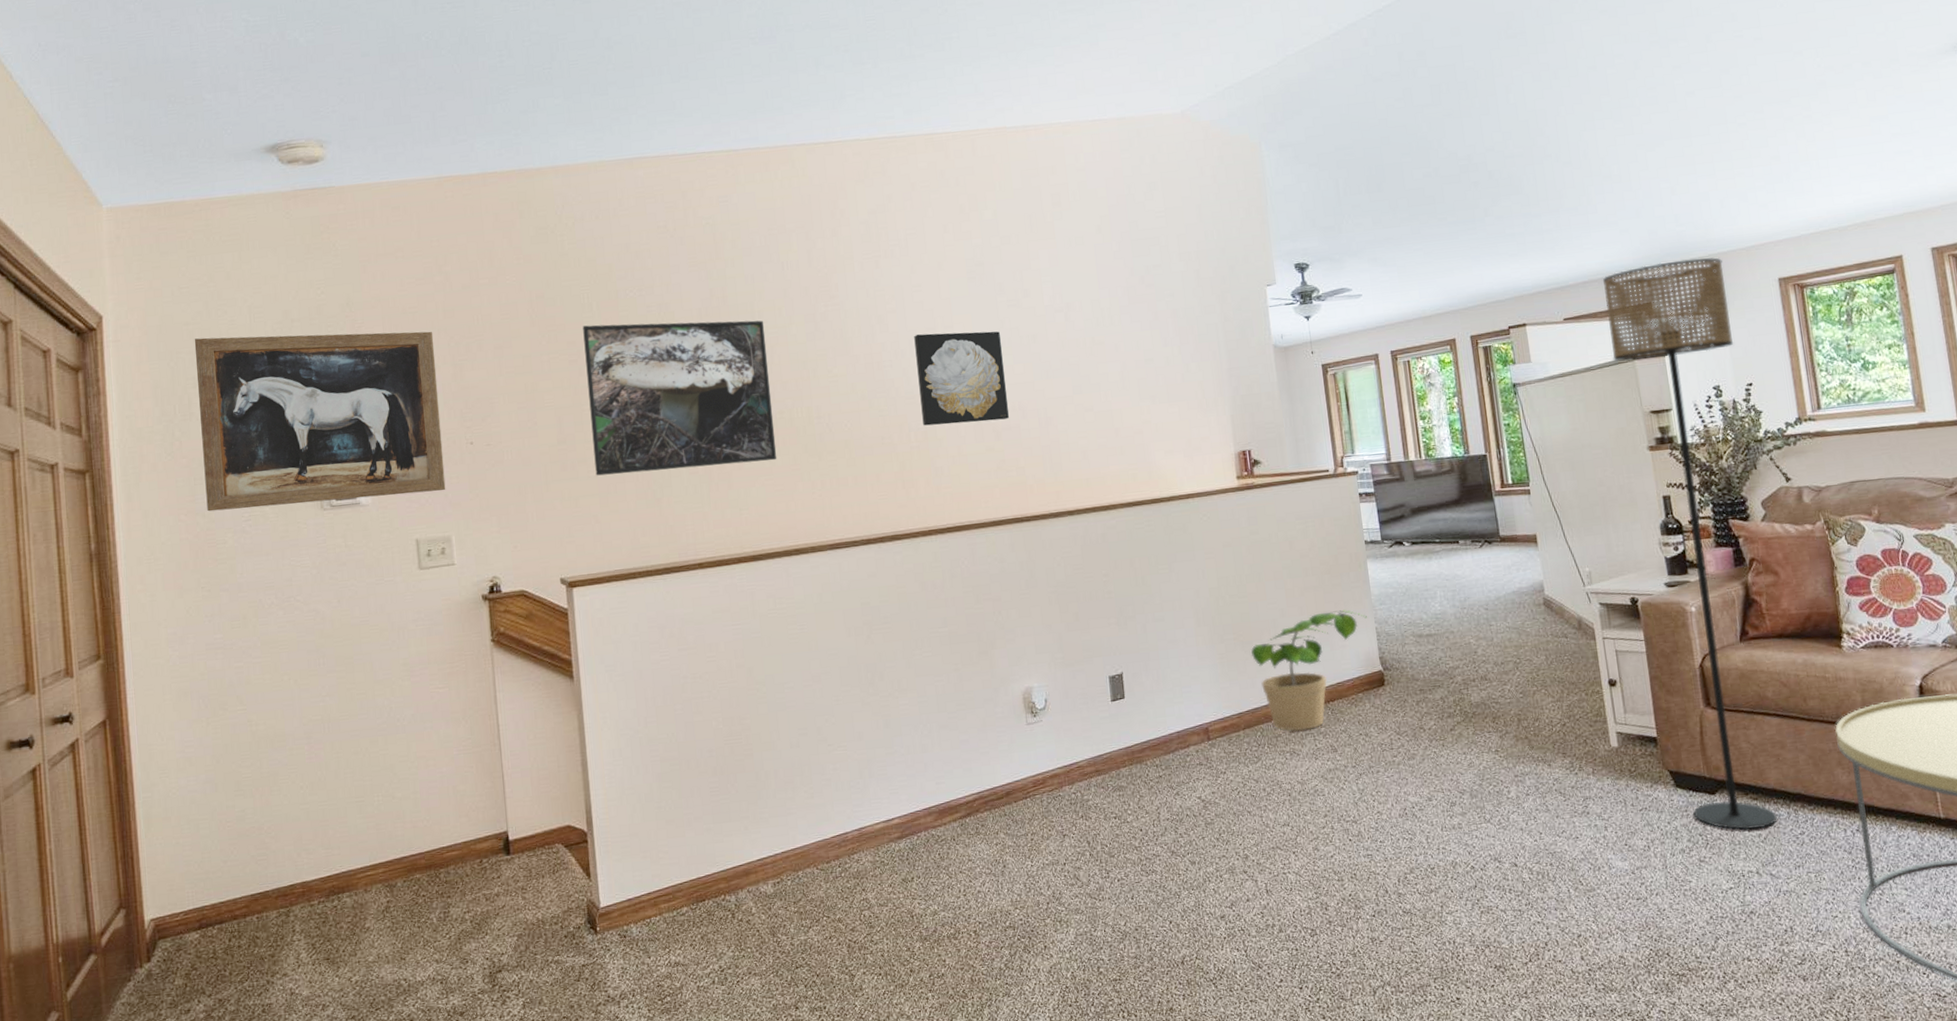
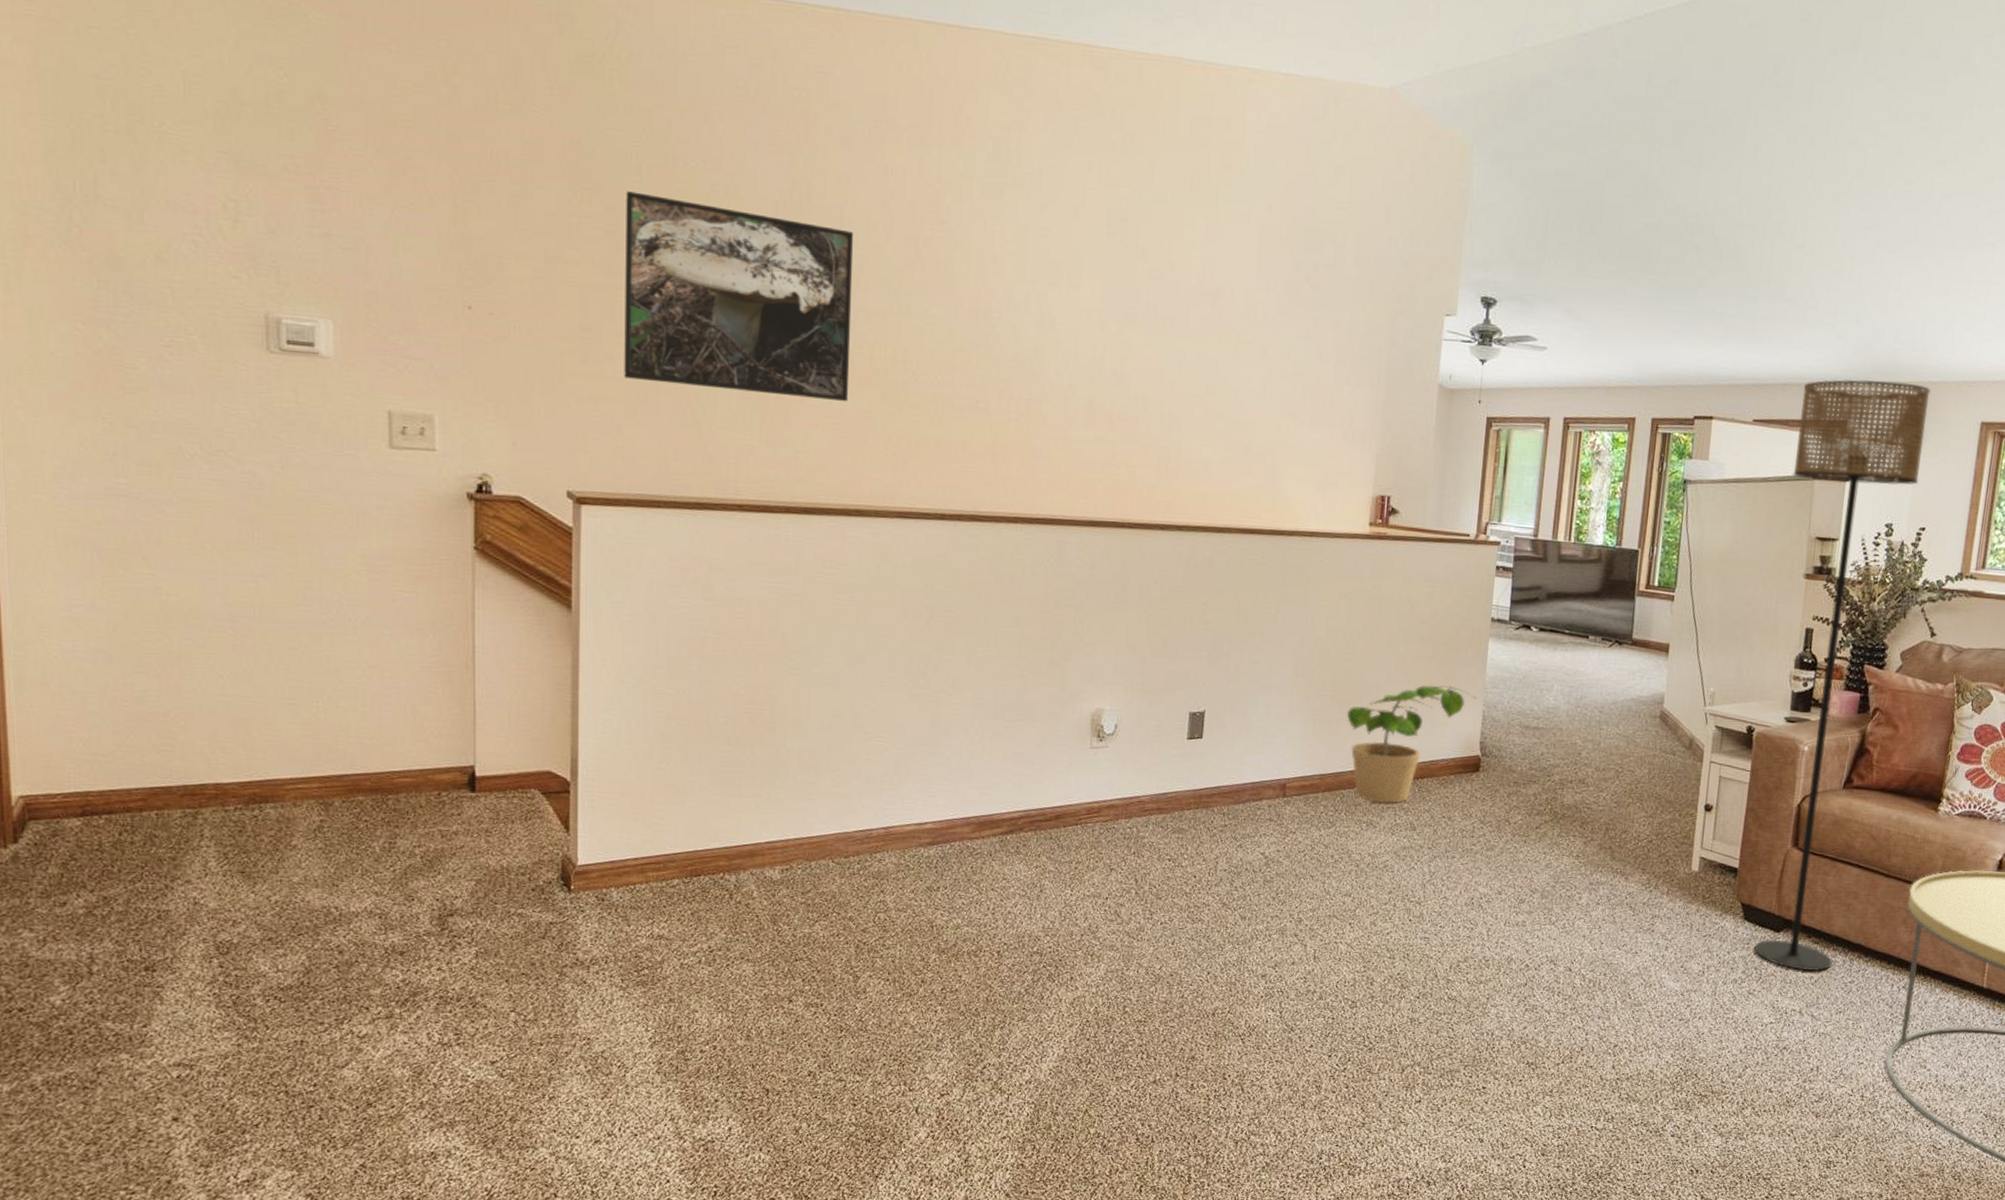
wall art: present [194,331,446,512] -> none [105,98,432,359]
wall art: present [914,331,1010,426] -> none [1027,288,1135,408]

